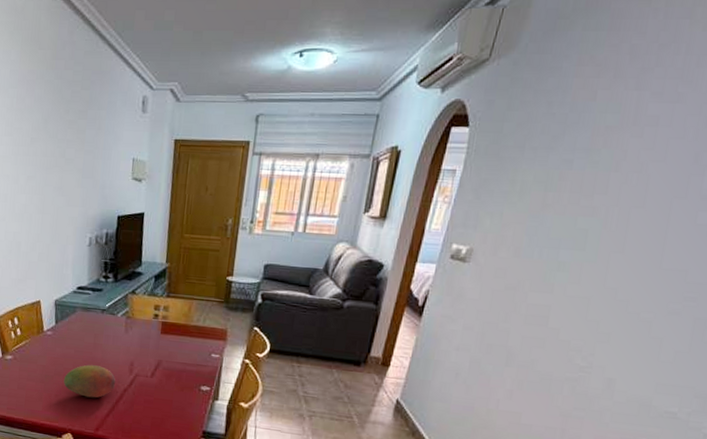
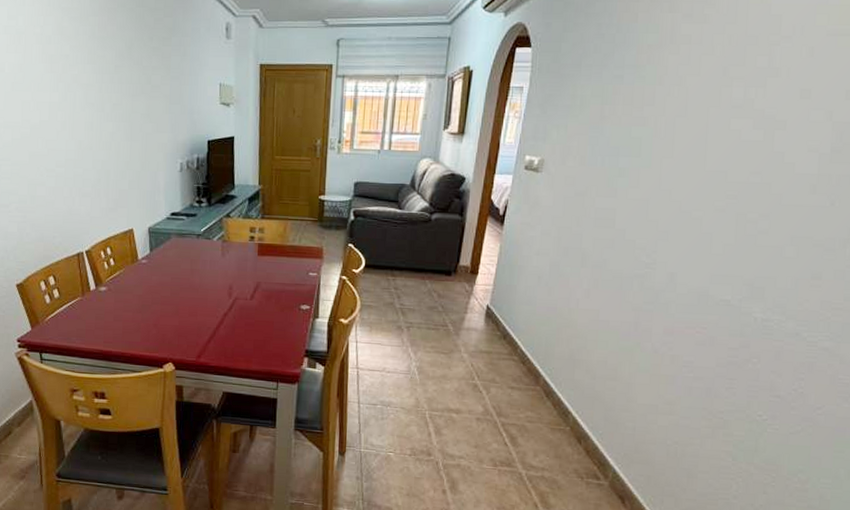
fruit: present [63,364,116,398] -> none [161,291,216,325]

